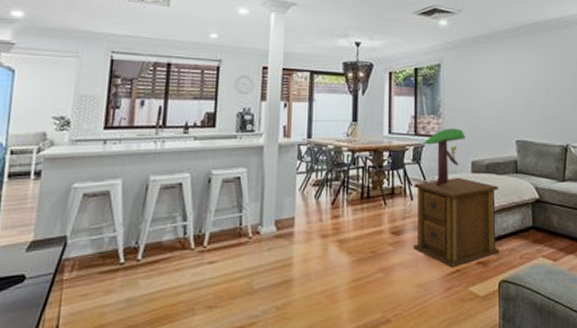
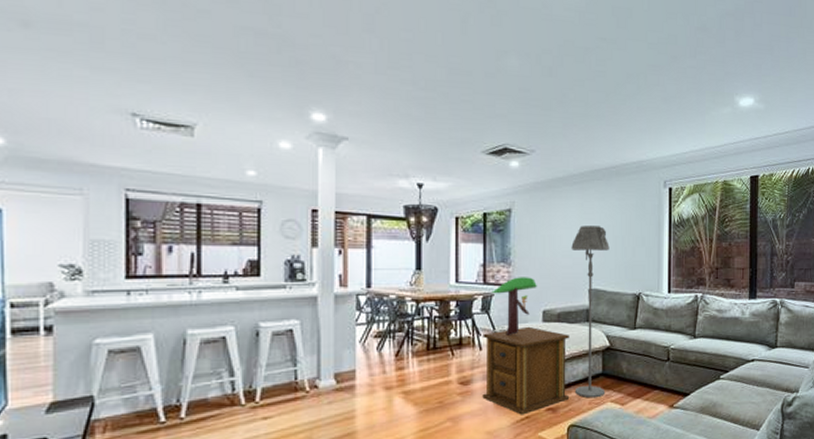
floor lamp: none [498,79,535,253] -> present [571,226,610,398]

